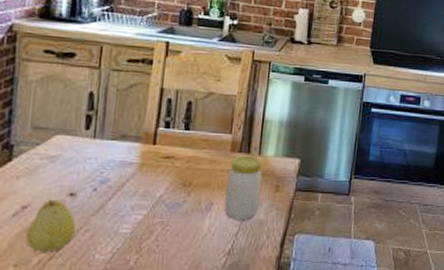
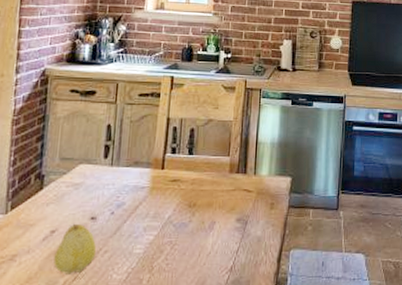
jar: present [224,156,263,220] -> none [225,176,258,237]

